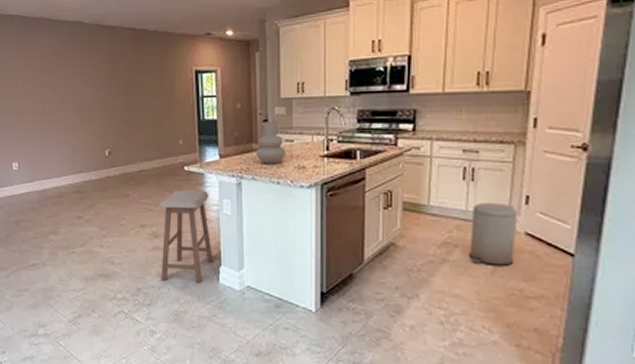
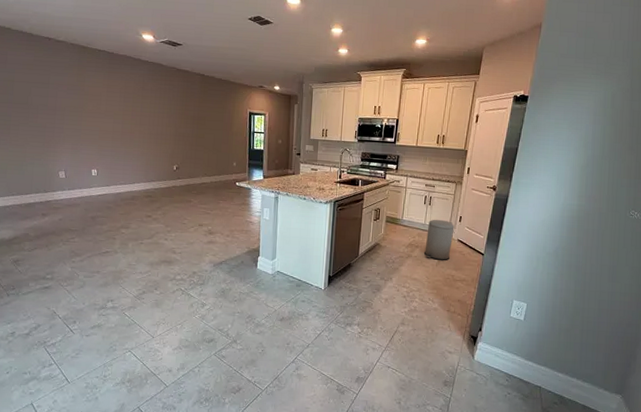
bar stool: present [159,190,214,283] -> none [212,199,254,269]
vase: present [256,121,287,164] -> none [290,154,312,186]

